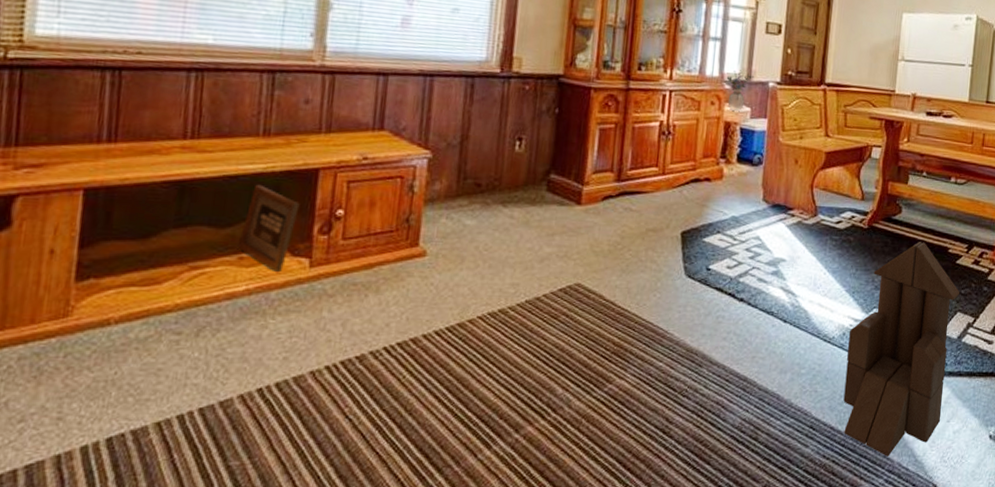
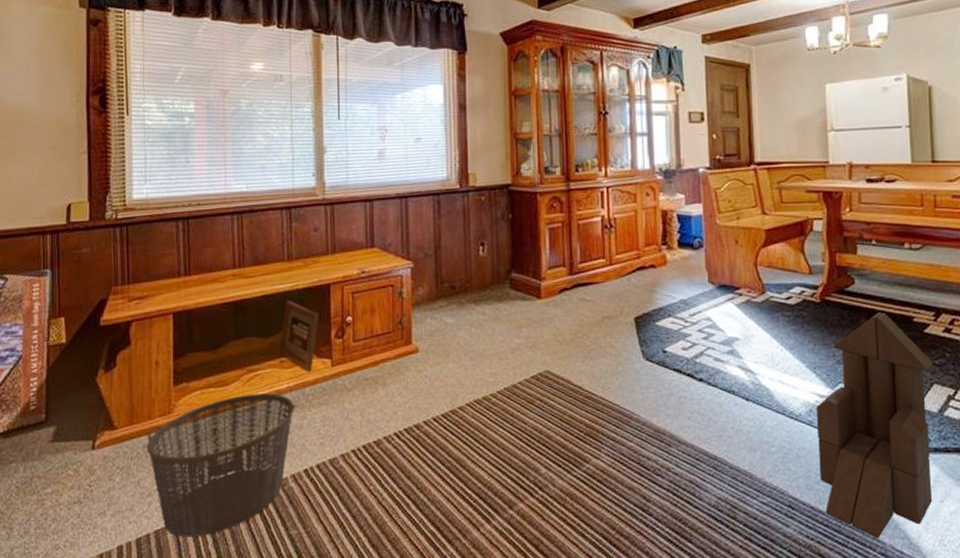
basket: none [23,296,256,473] -> present [146,393,296,537]

